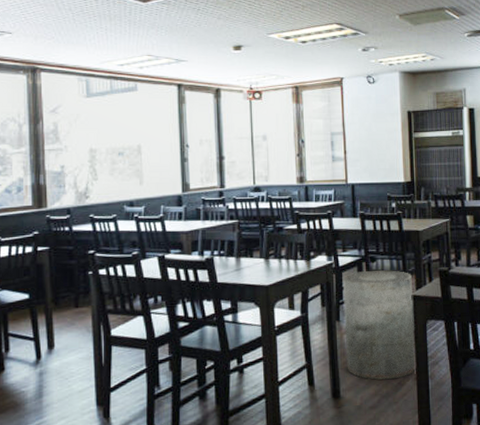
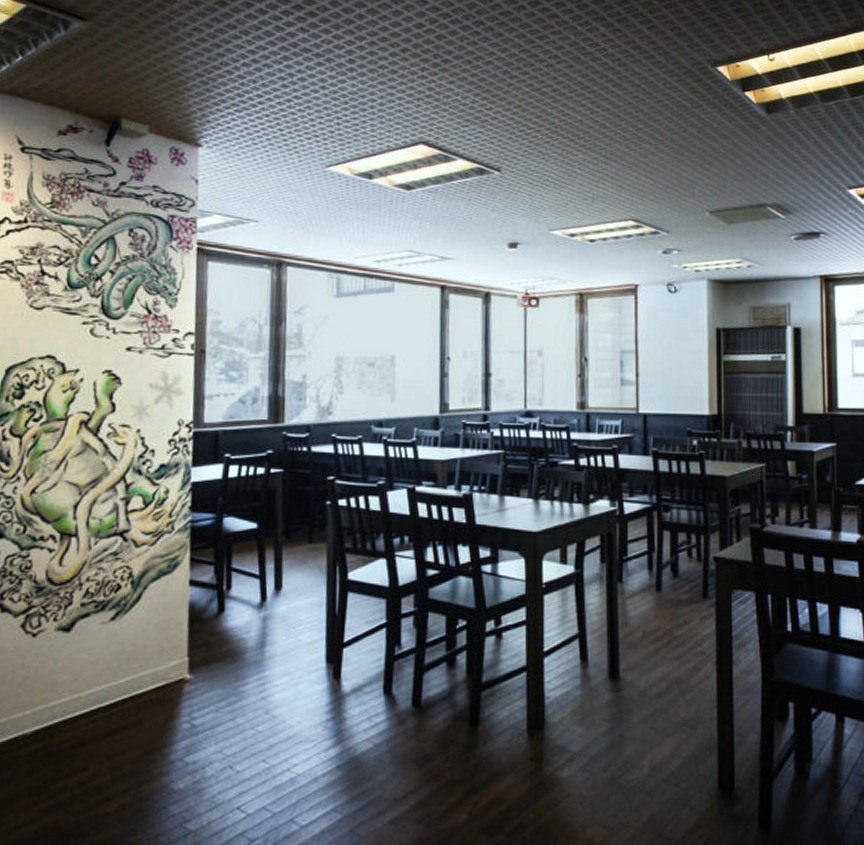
trash can: present [342,270,417,380] -> none [627,523,717,661]

